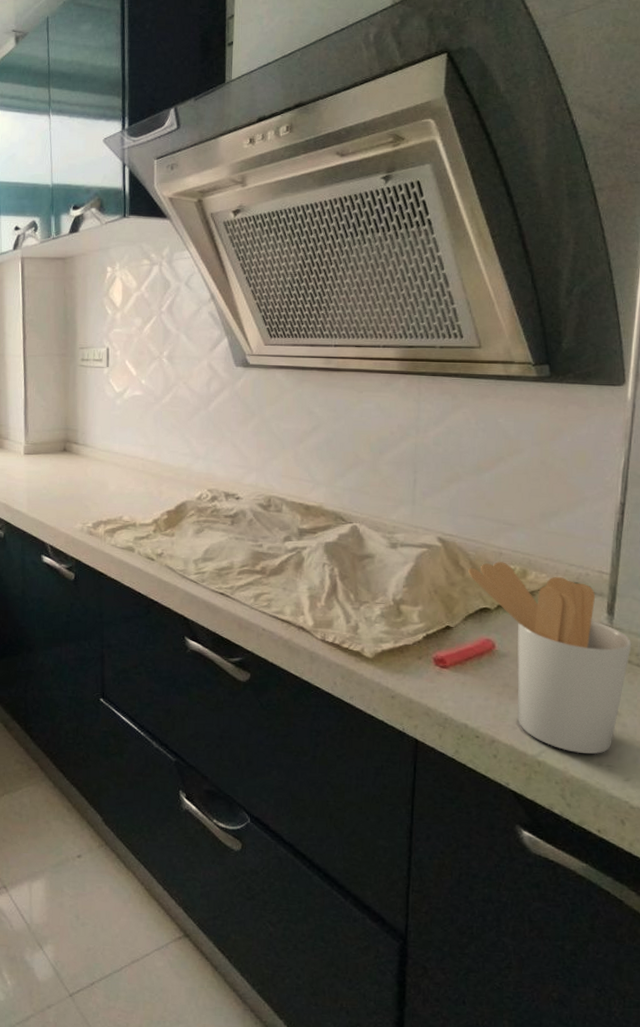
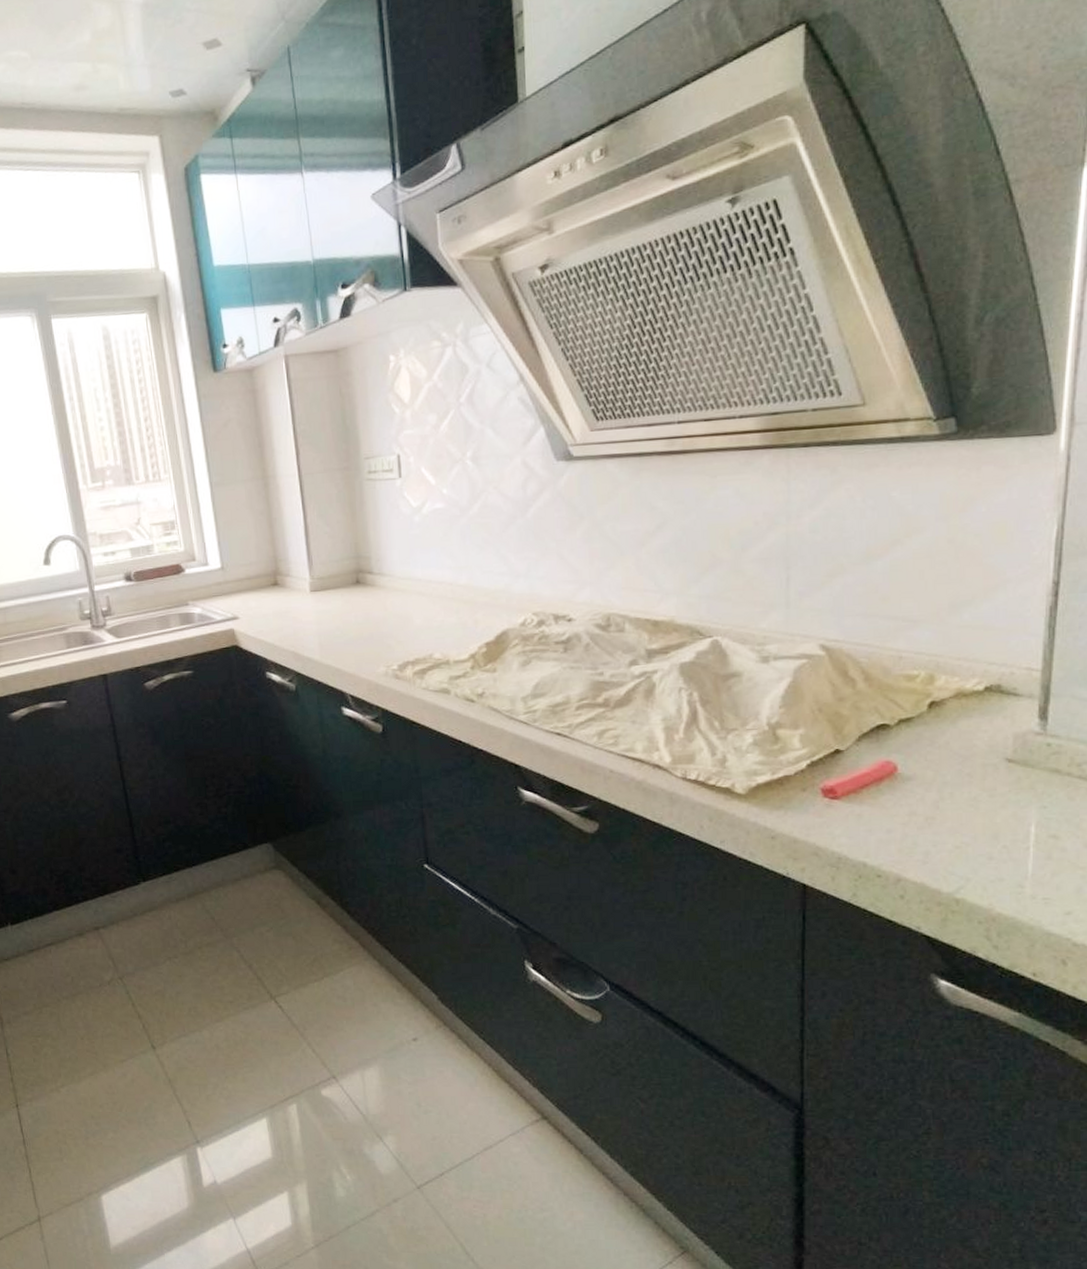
utensil holder: present [468,561,632,755] -> none [860,667,1072,887]

